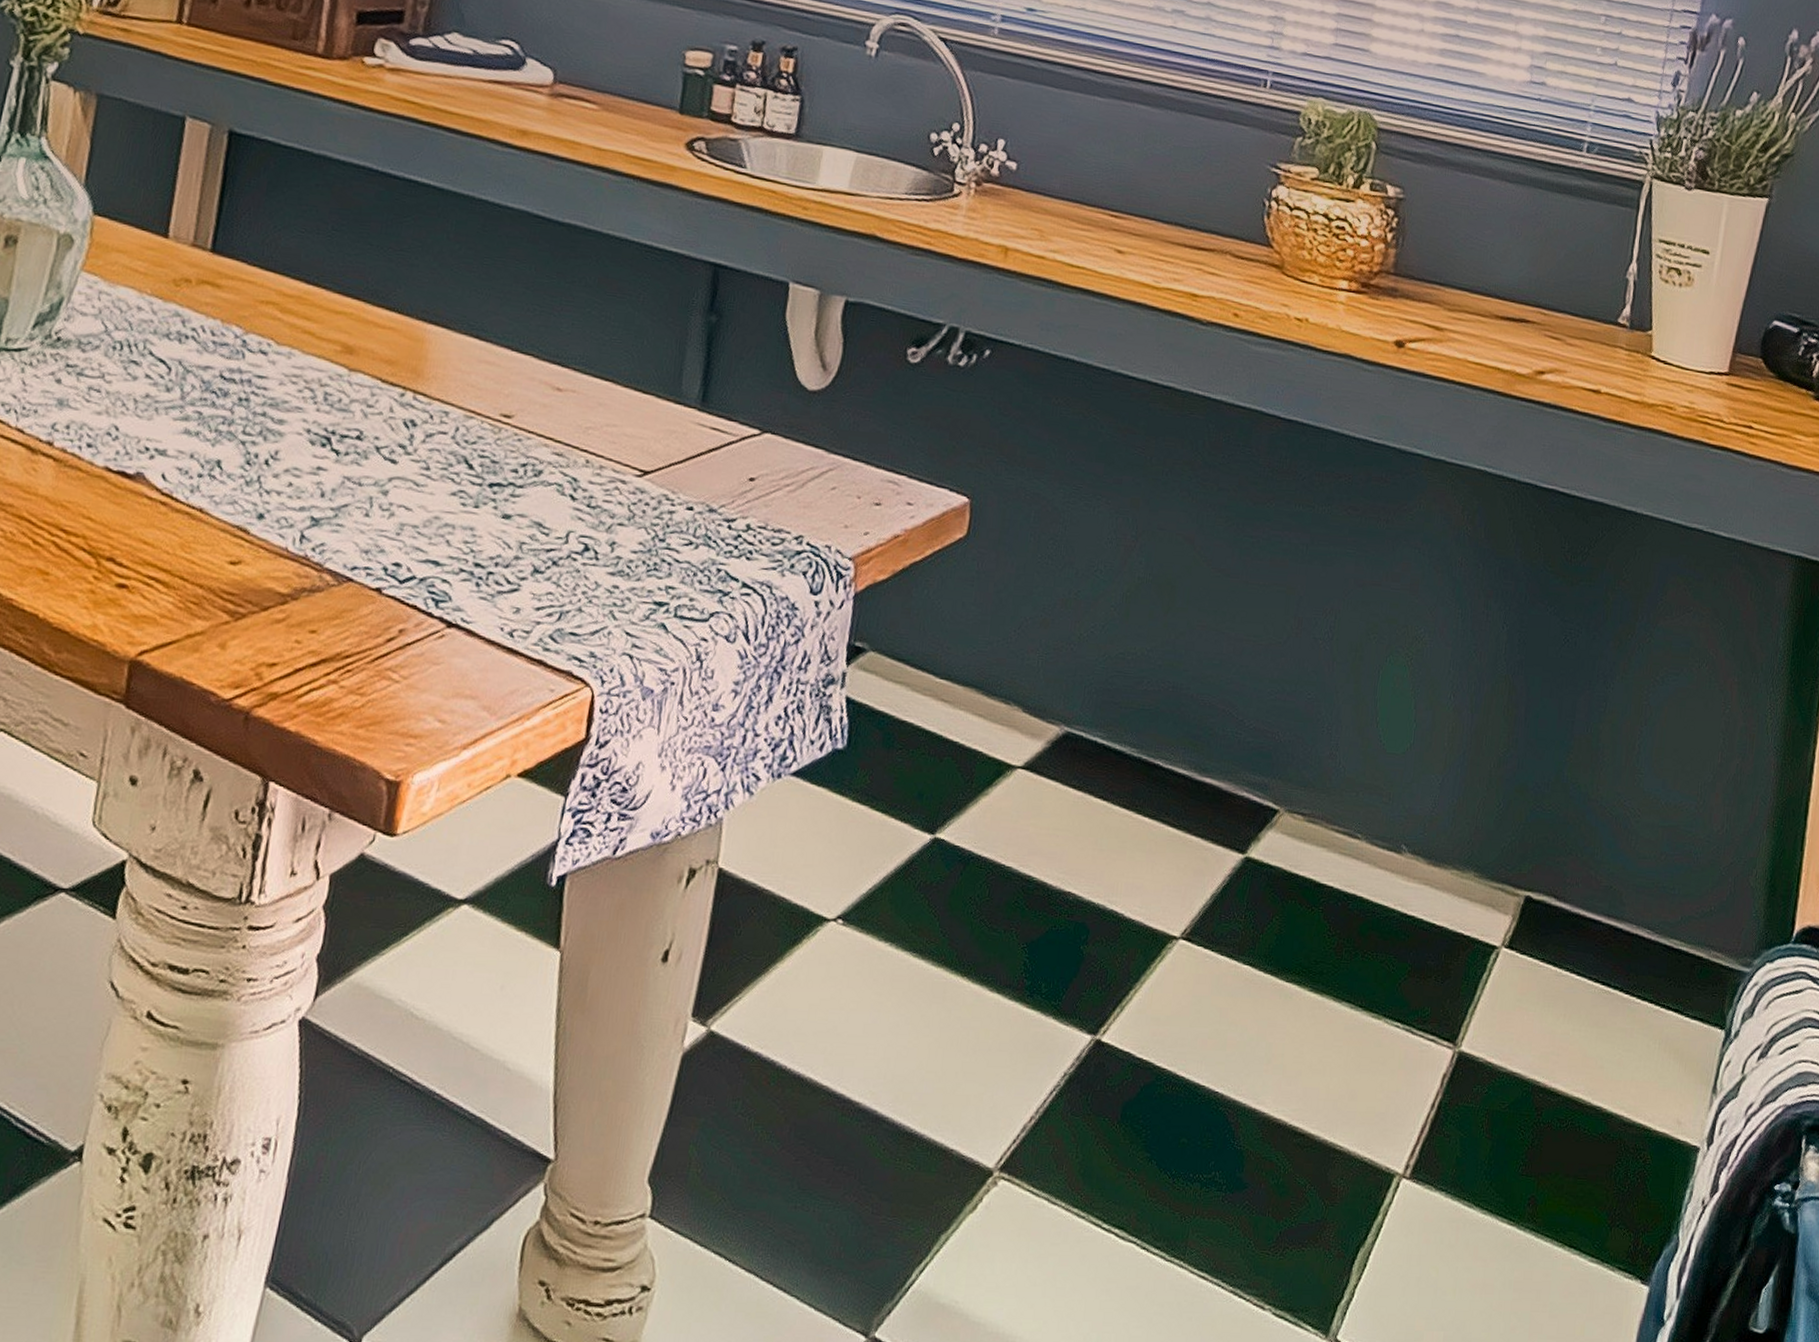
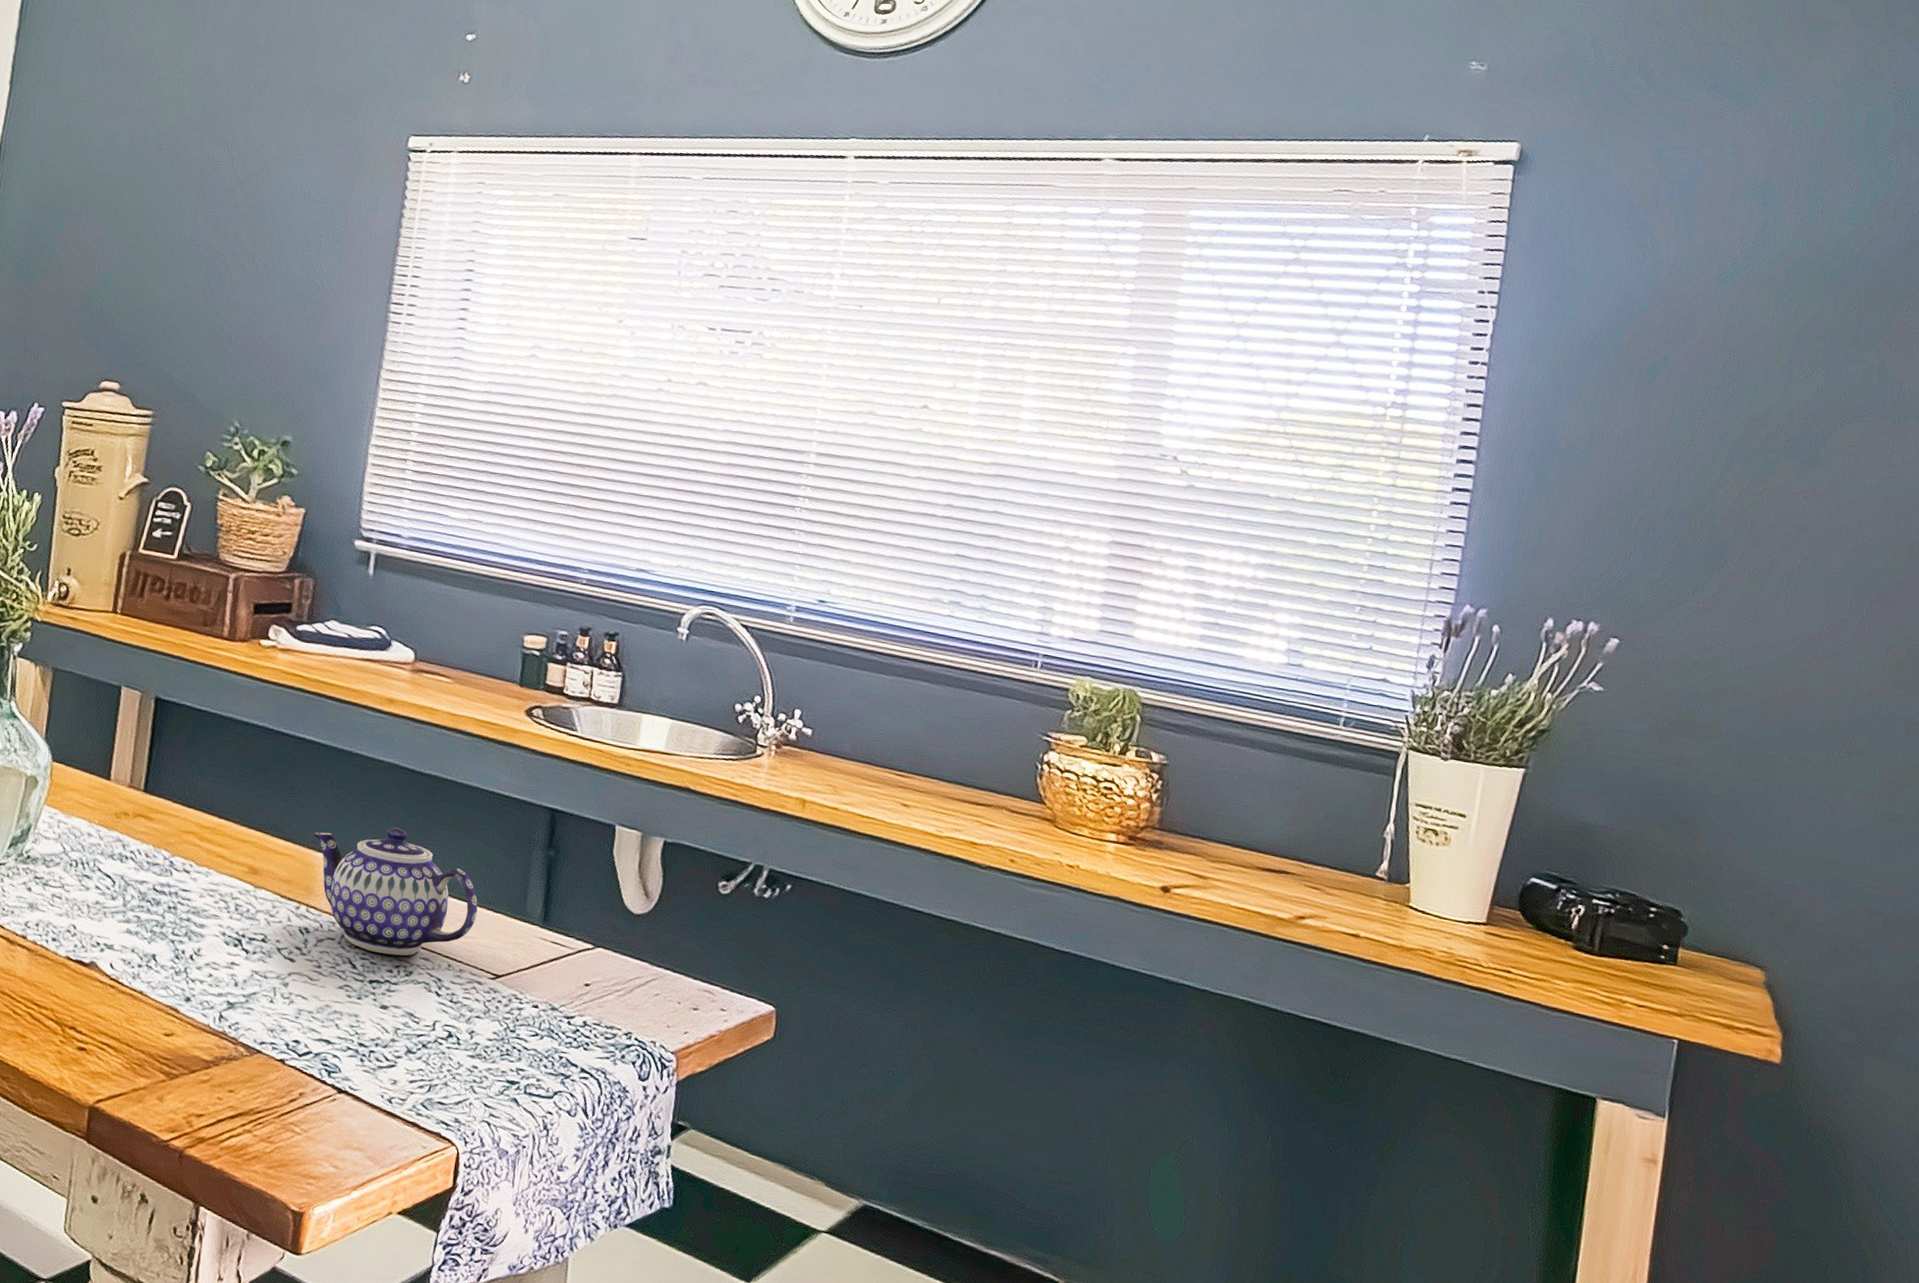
teapot: none [424,290,624,452] -> present [313,827,478,956]

